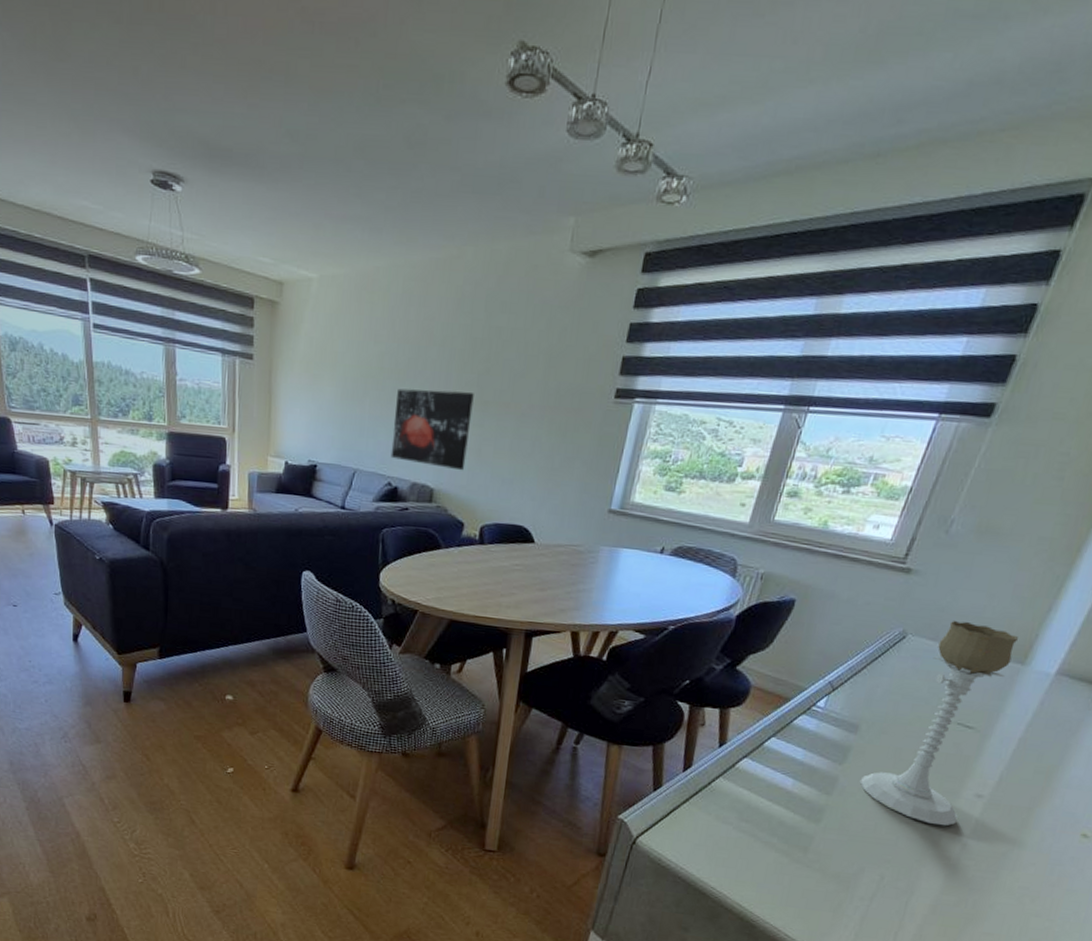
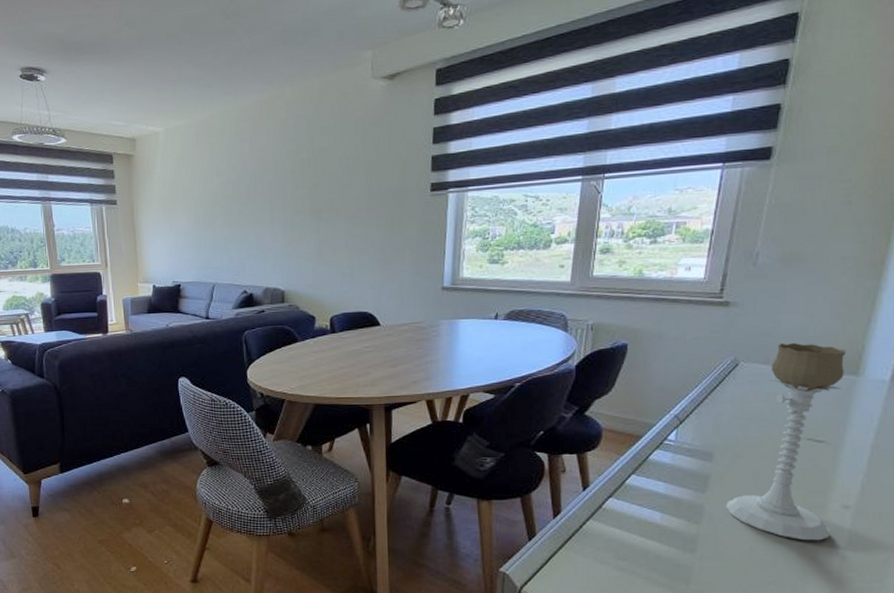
wall art: present [390,388,474,471] -> none [242,205,309,272]

